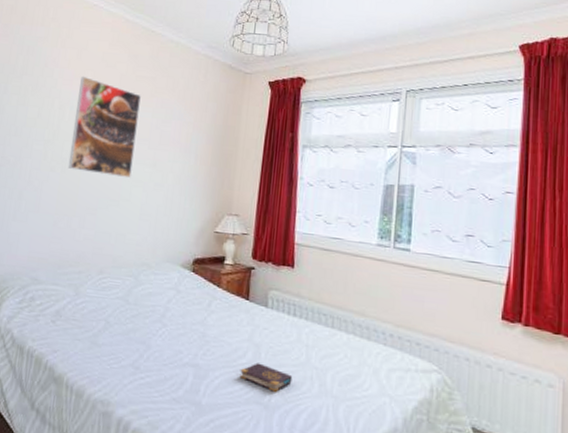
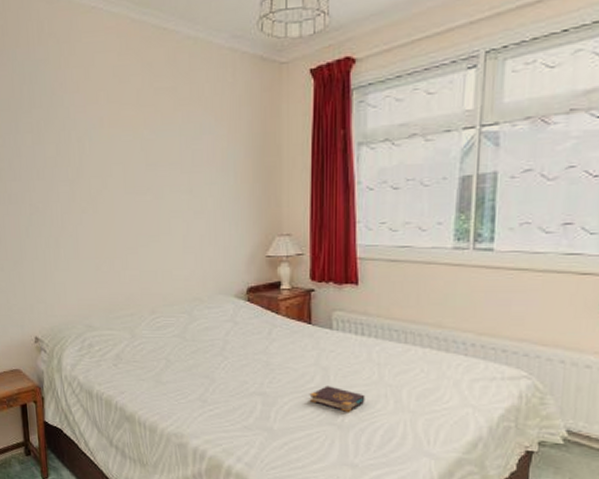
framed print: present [67,76,141,179] -> none [94,98,167,210]

